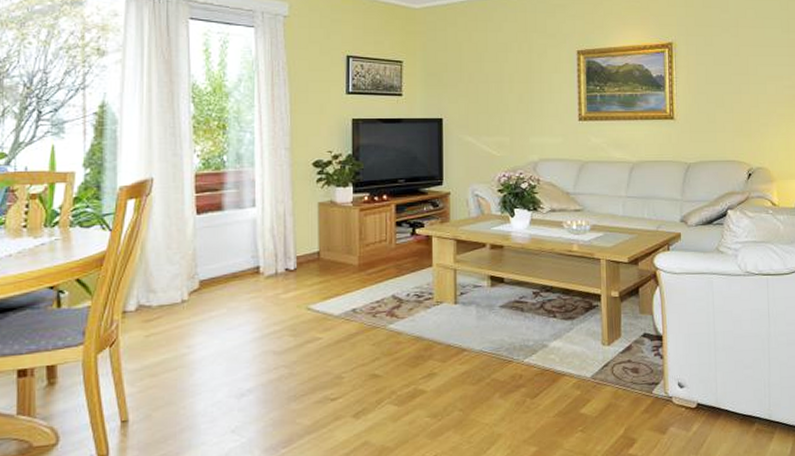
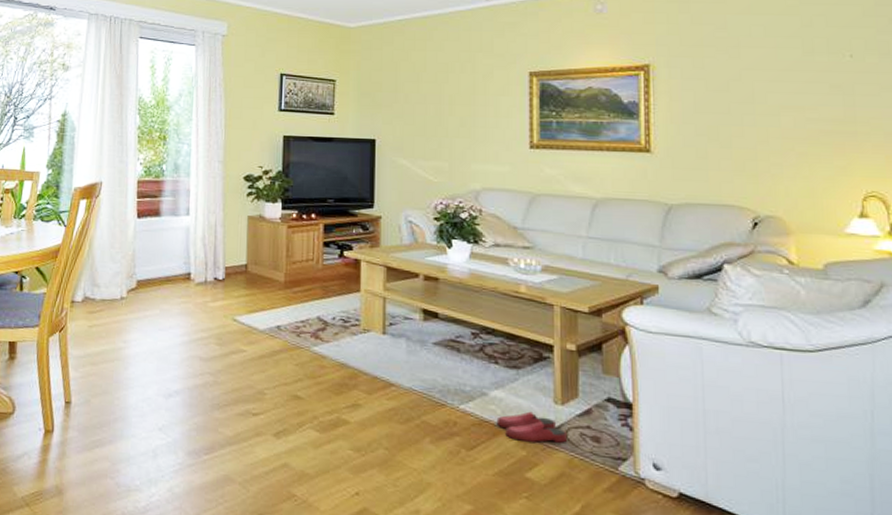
slippers: none [555,355,613,383] -> present [496,411,568,443]

